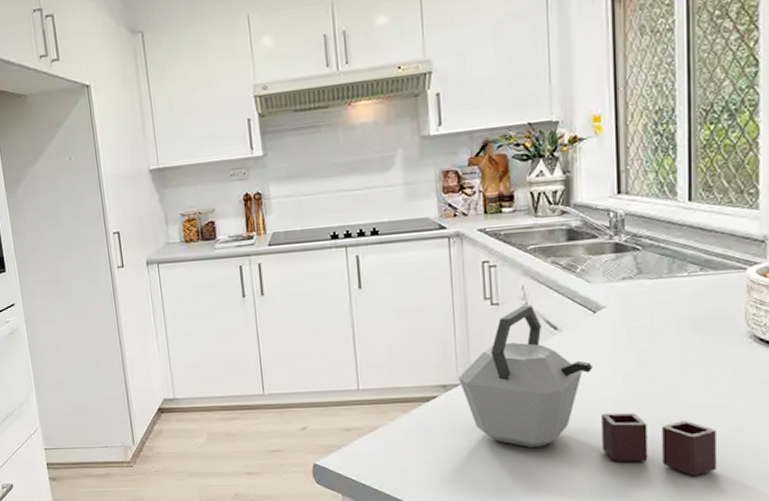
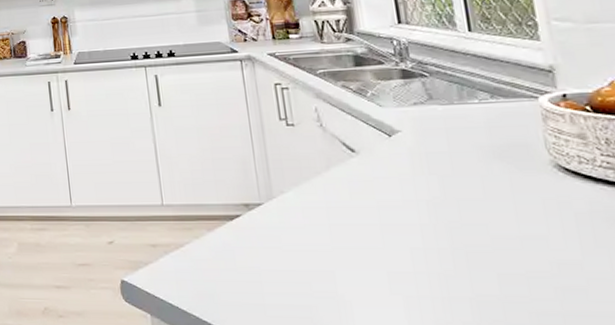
kettle: present [458,304,716,476] -> none [260,126,542,314]

